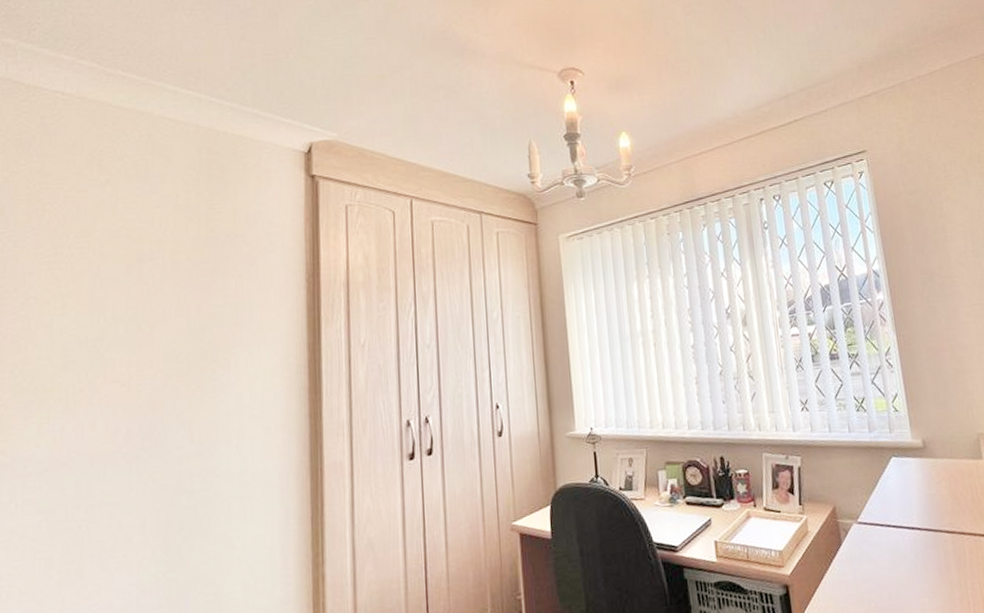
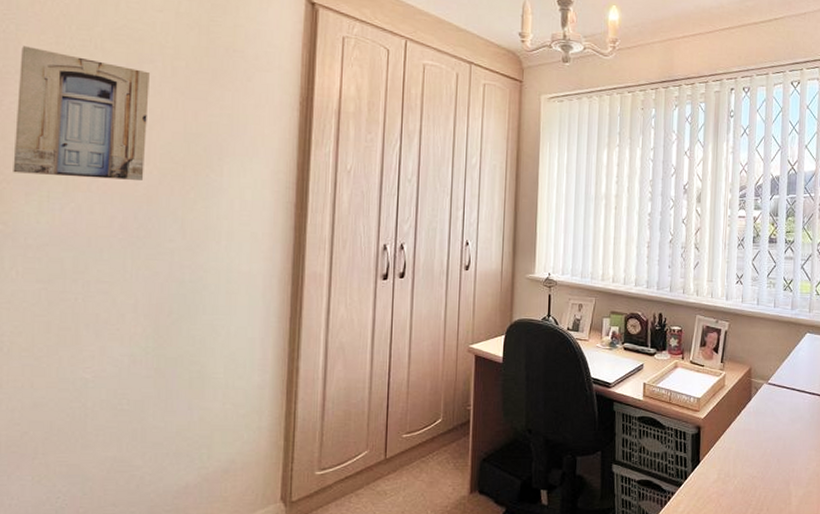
wall art: none [11,262,150,397] -> present [13,46,150,180]

